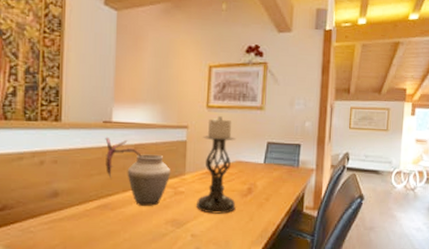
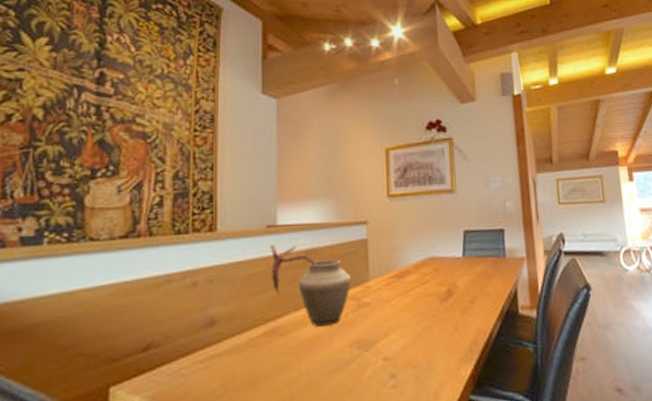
candle holder: present [197,116,237,214] -> none [386,205,435,328]

